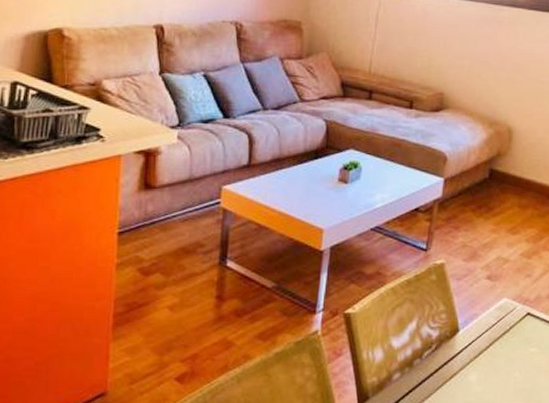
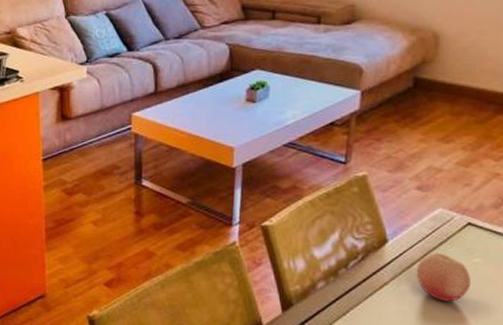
fruit: none [482,343,527,392] -> present [416,253,471,302]

